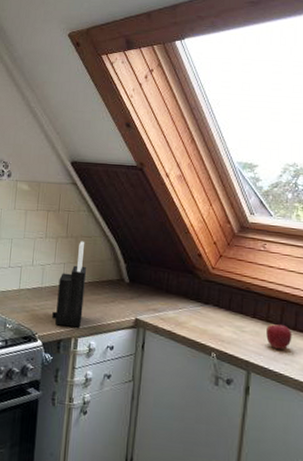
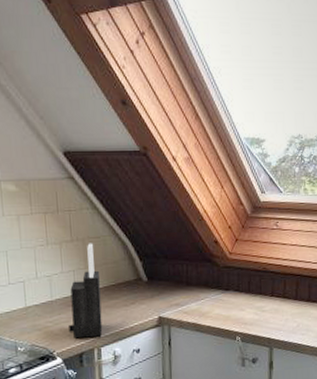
apple: present [266,323,292,349] -> none [284,298,307,322]

